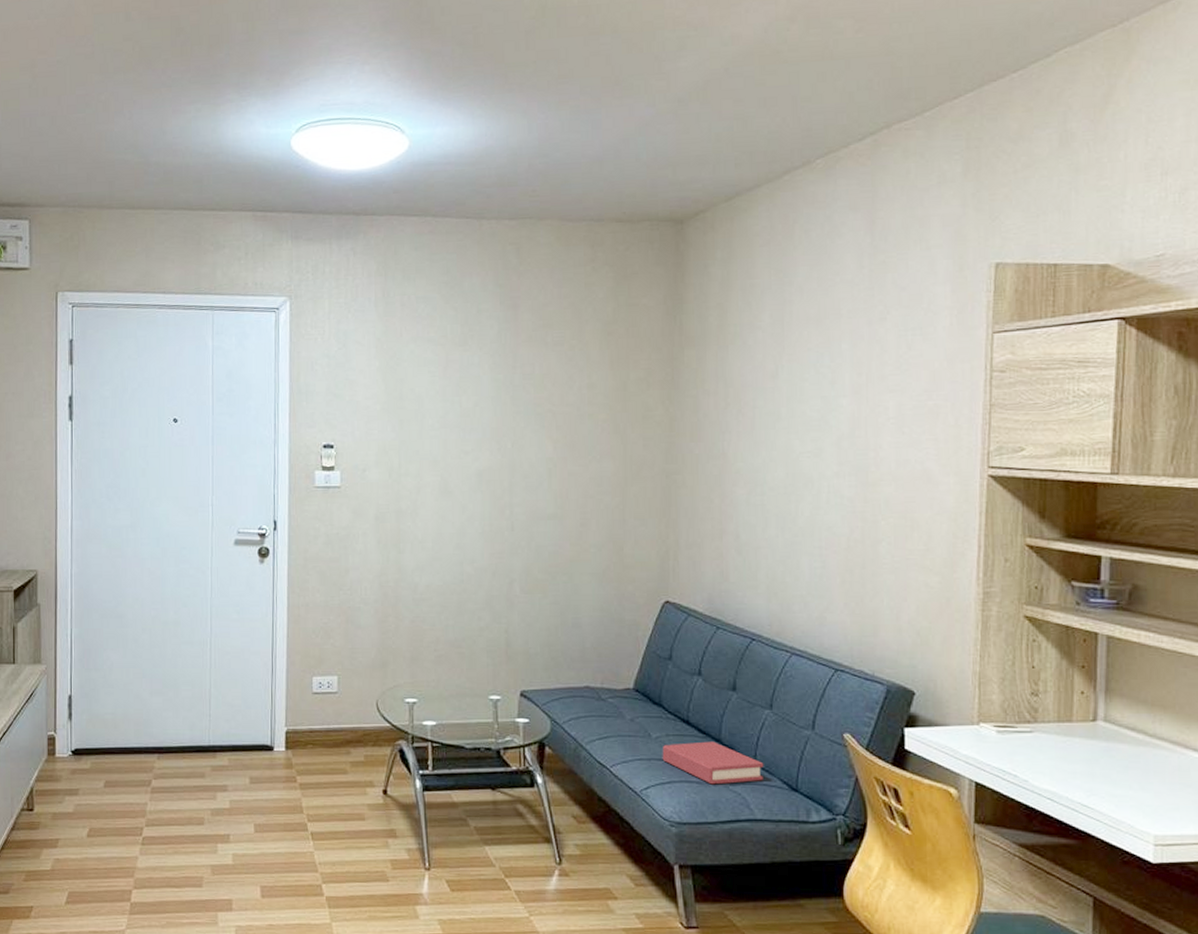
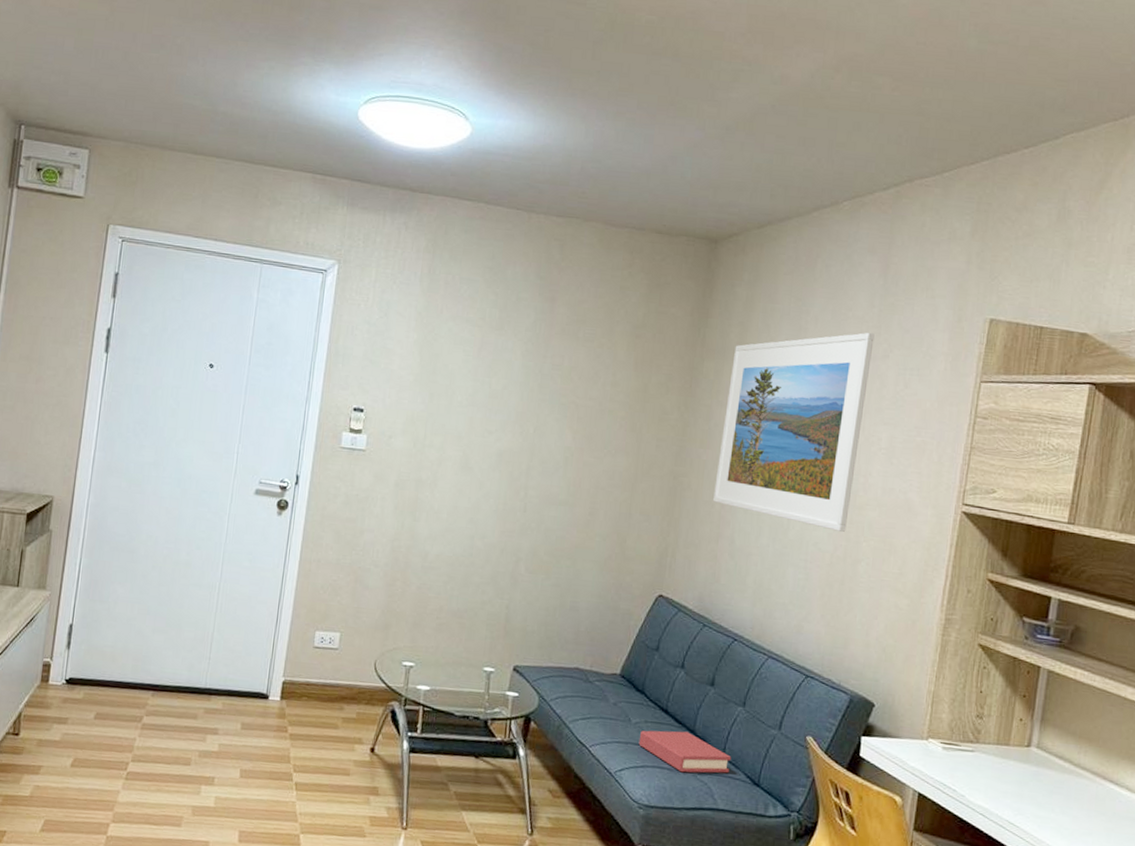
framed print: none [711,295,868,512] -> present [713,332,875,532]

